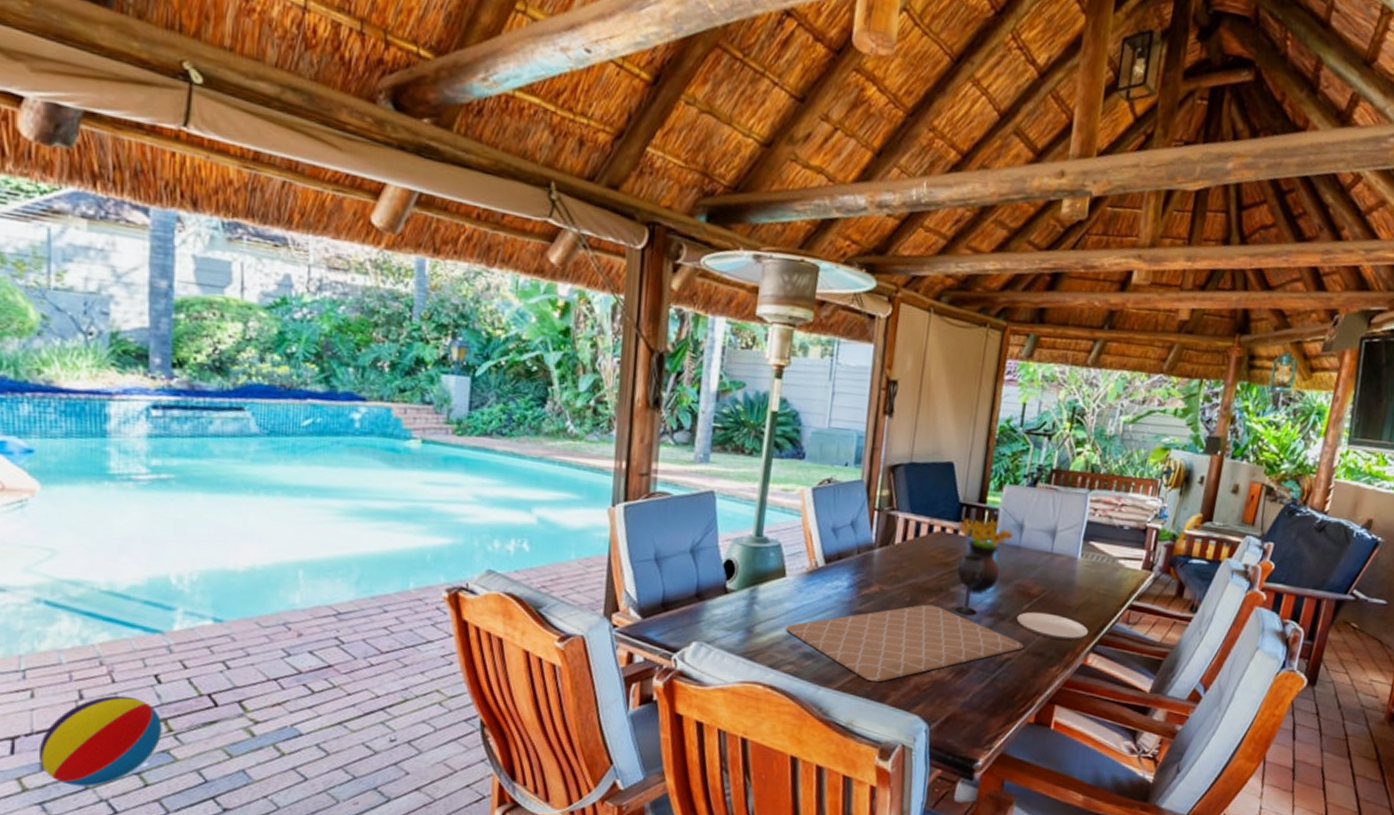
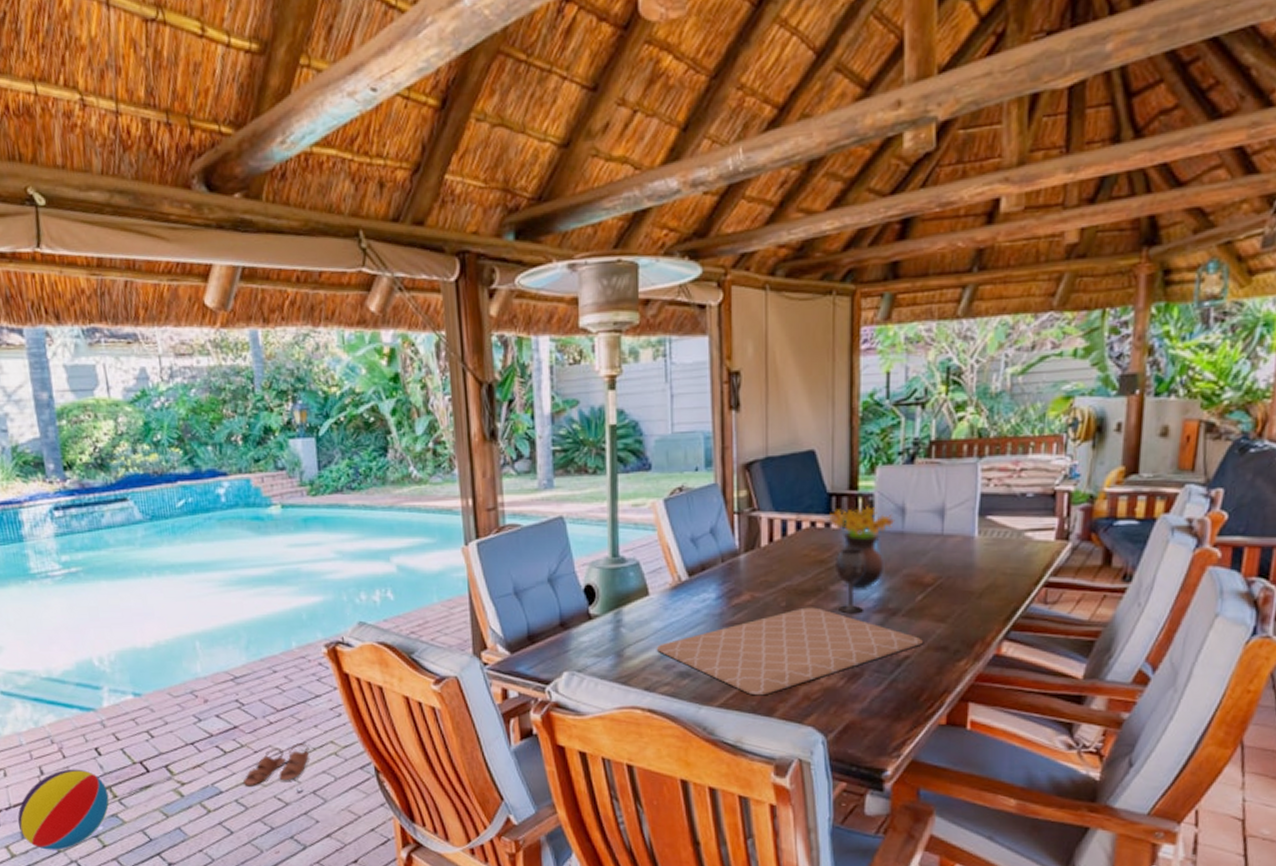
sandal: none [329,689,411,731] -> present [244,743,310,786]
plate: present [1016,611,1088,640] -> none [910,602,998,629]

